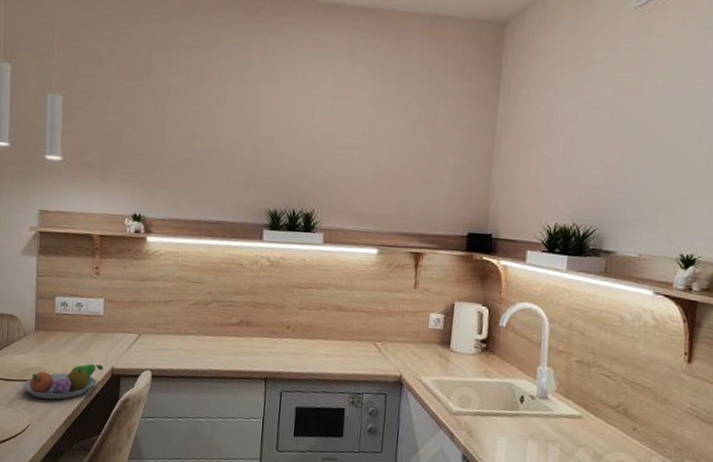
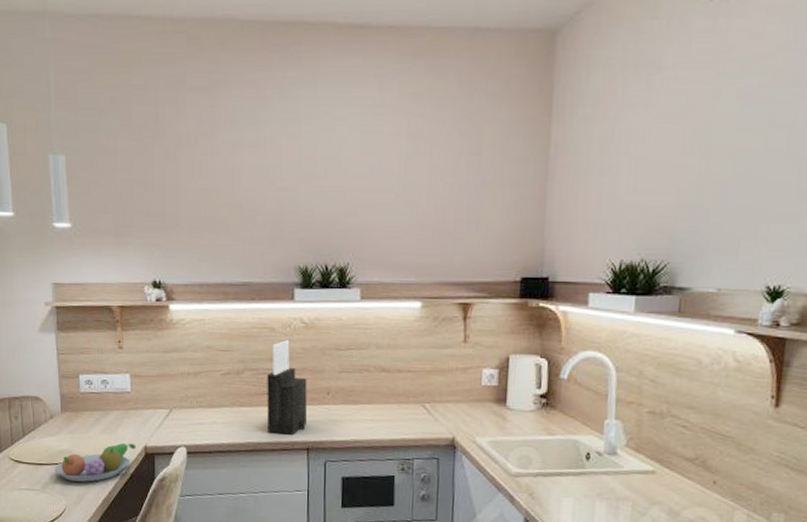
knife block: none [229,276,270,365] -> present [267,340,307,435]

